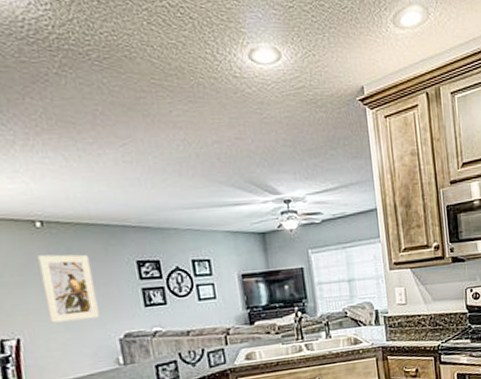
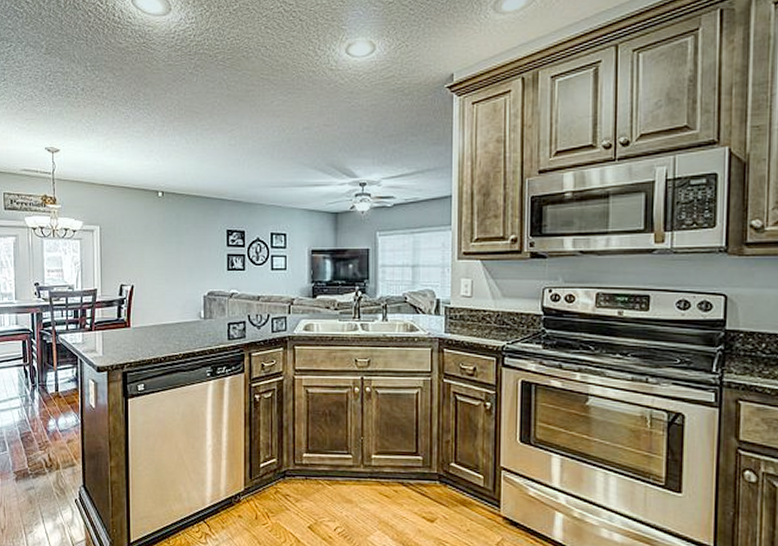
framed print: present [38,254,100,323] -> none [156,219,192,276]

